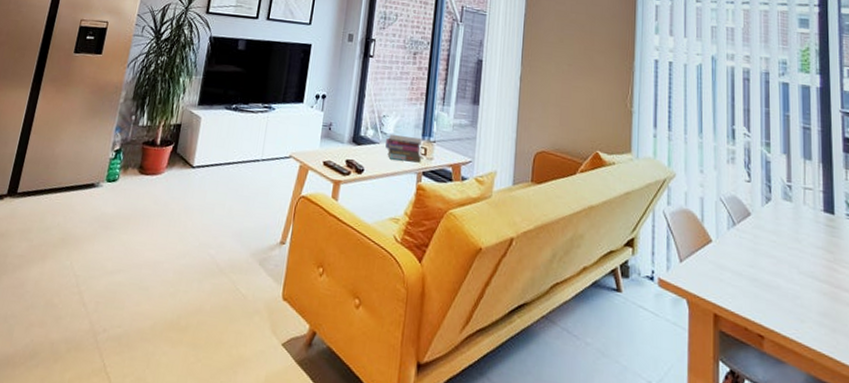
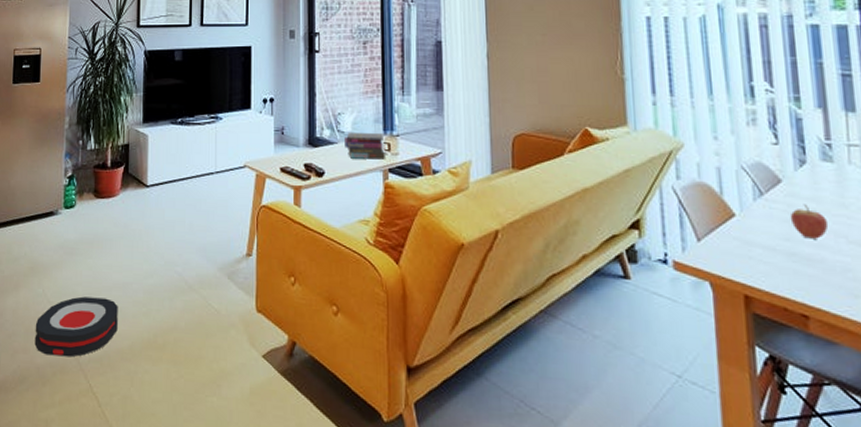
robot vacuum: none [52,272,146,335] -> present [34,296,118,358]
fruit: none [755,236,785,268] -> present [790,204,829,239]

